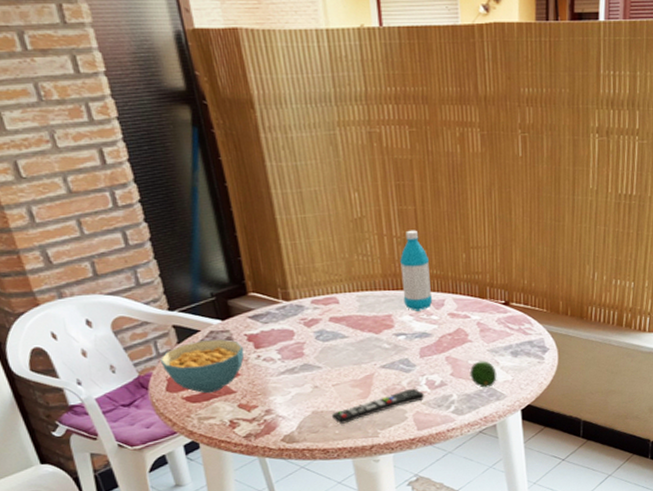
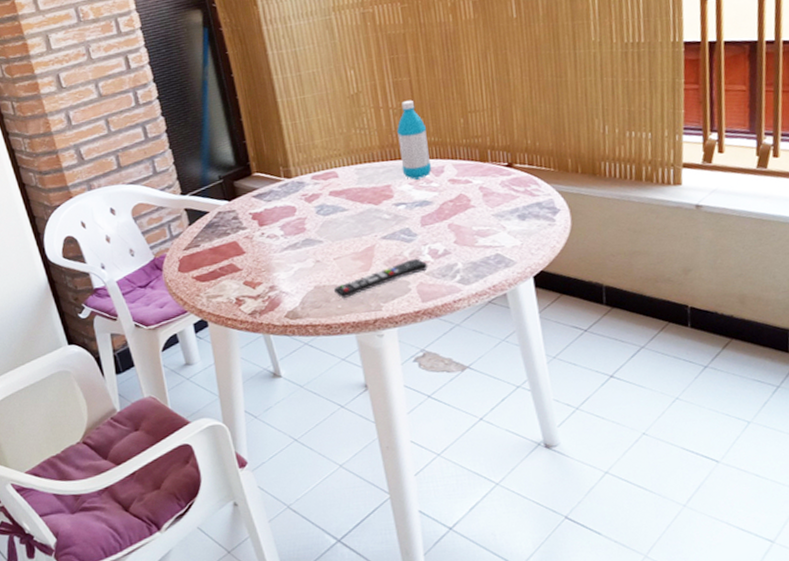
cereal bowl: present [159,339,244,394] -> none [173,219,249,273]
fruit: present [469,360,497,388] -> none [474,226,505,255]

